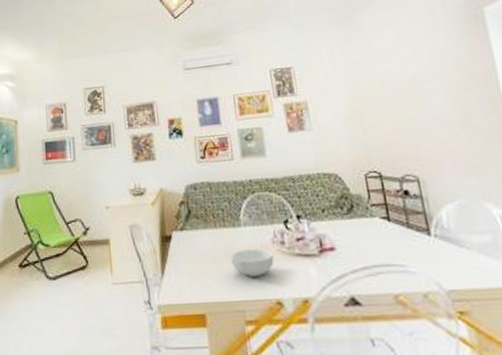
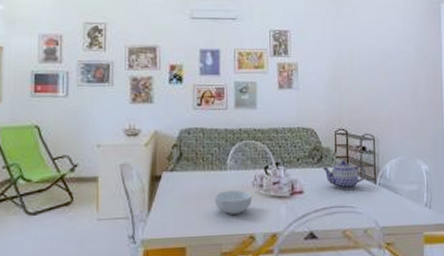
teapot: none [355,208,415,244] -> present [322,160,366,190]

